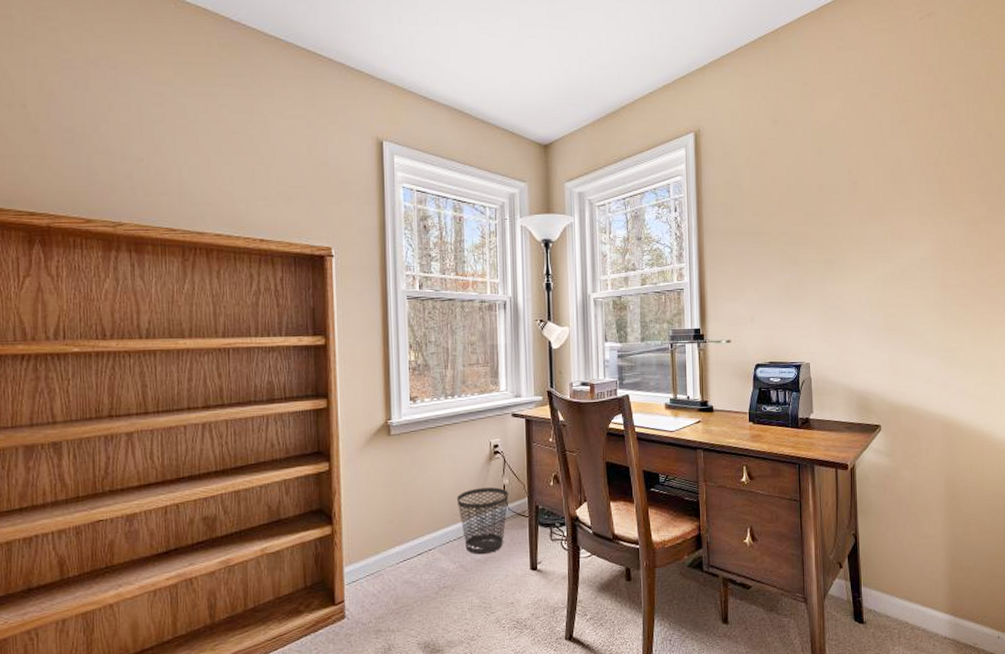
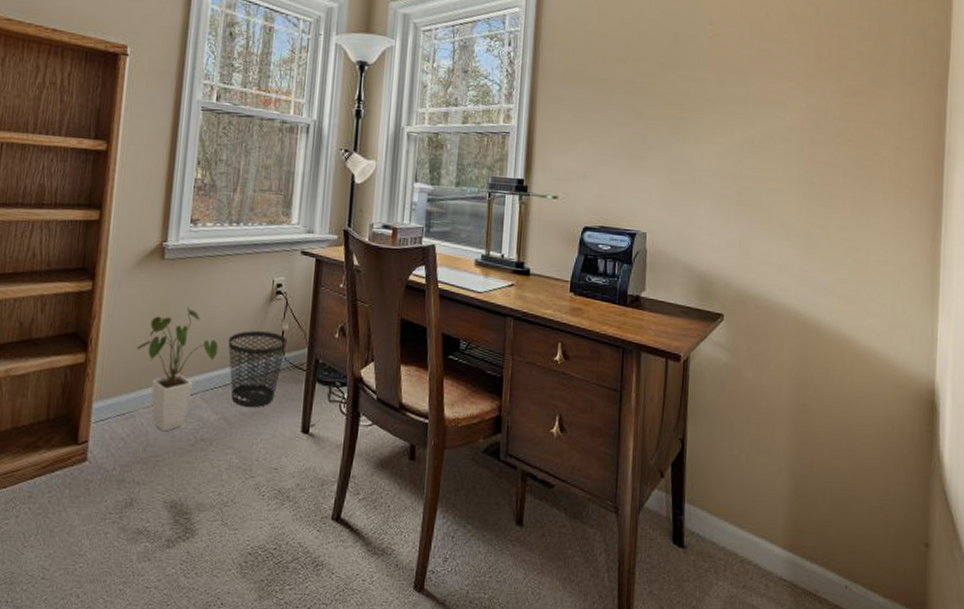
house plant: none [376,474,449,585] -> present [136,306,219,432]

